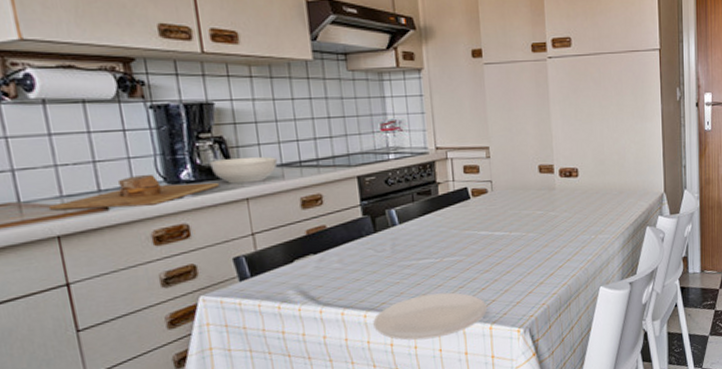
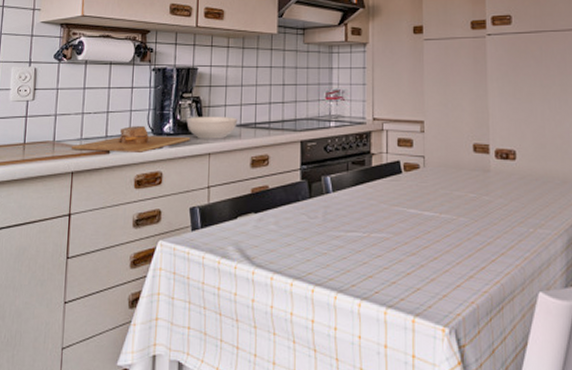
plate: present [373,292,488,341] -> none [298,271,412,322]

